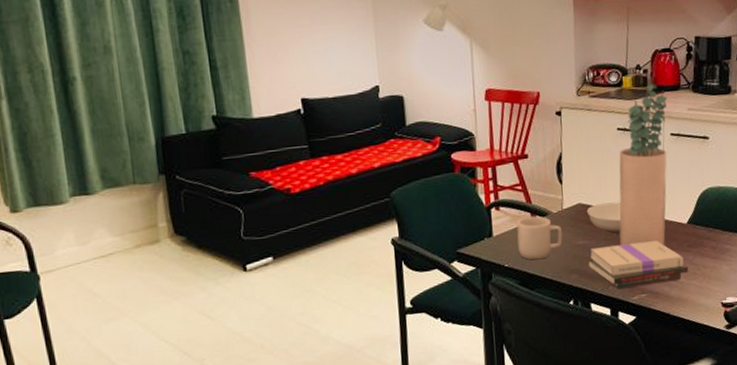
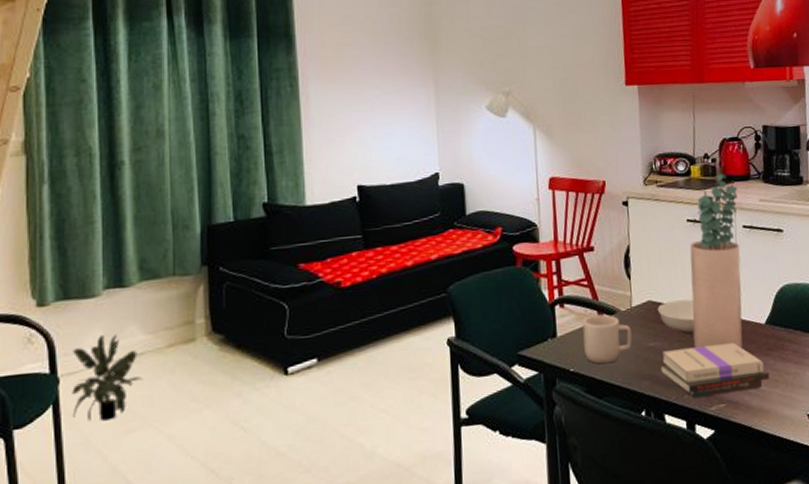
potted plant: none [48,237,115,312] -> present [72,334,143,421]

